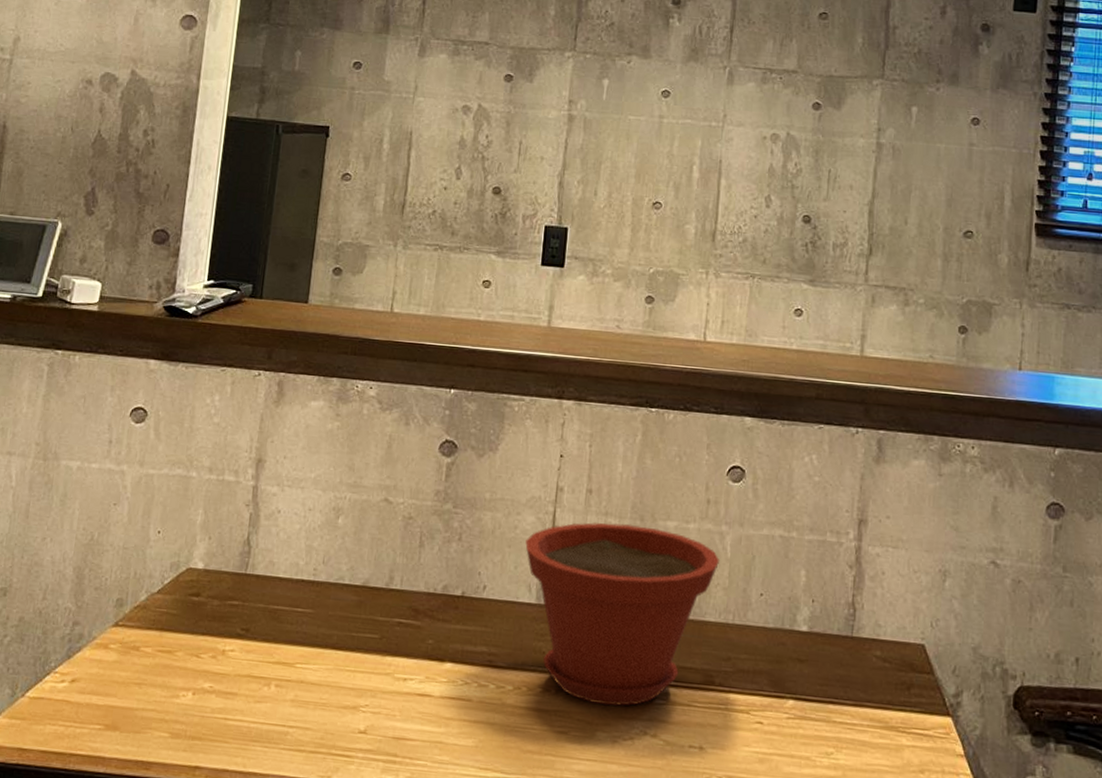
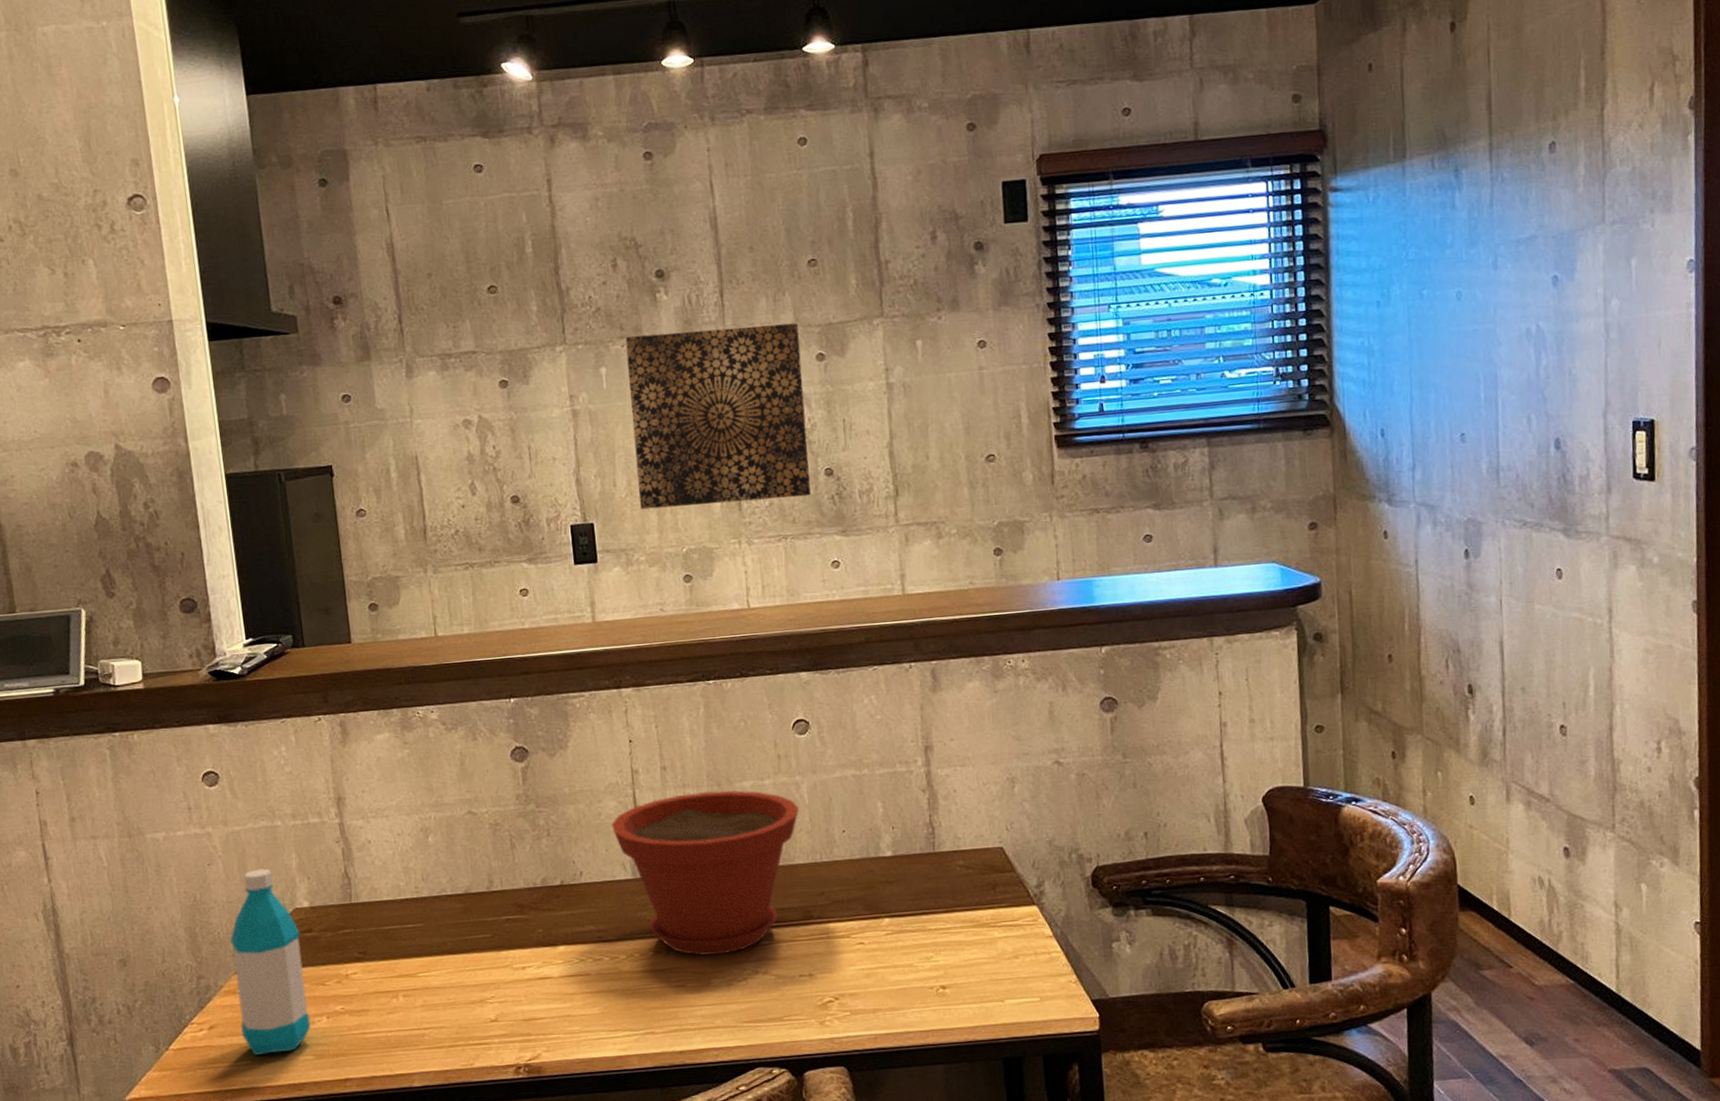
water bottle: none [102,518,188,724] -> present [230,868,311,1055]
wall art: none [616,54,800,240] -> present [625,323,811,510]

